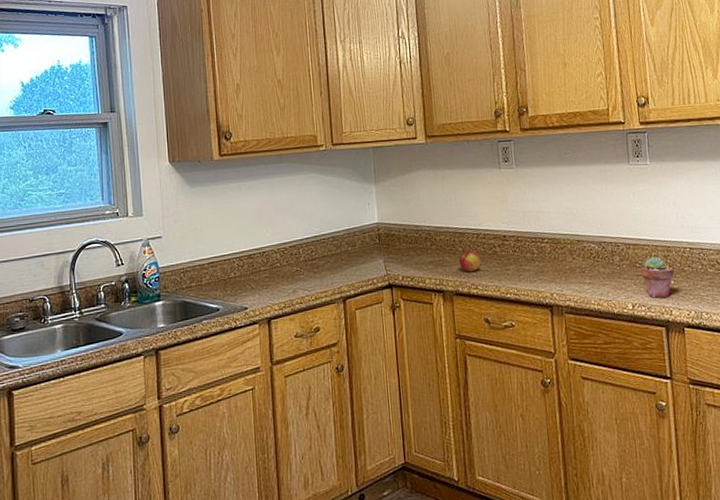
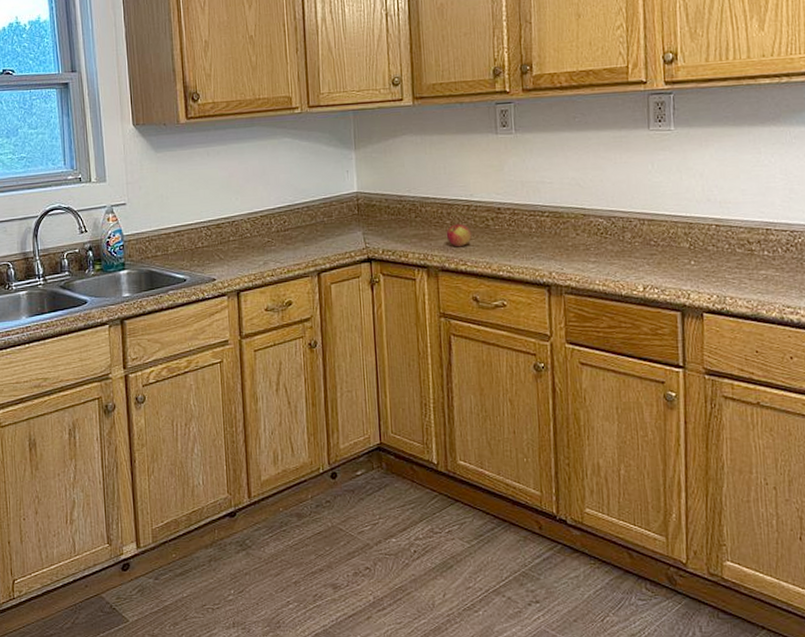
potted succulent: present [640,256,675,298] -> none [655,233,696,280]

